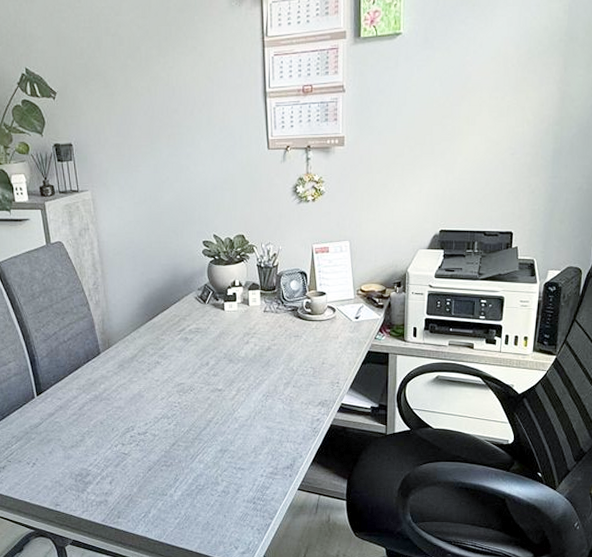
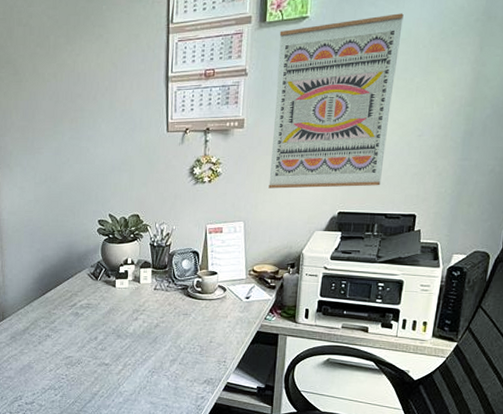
wall art: none [371,32,492,207] -> present [268,13,404,189]

